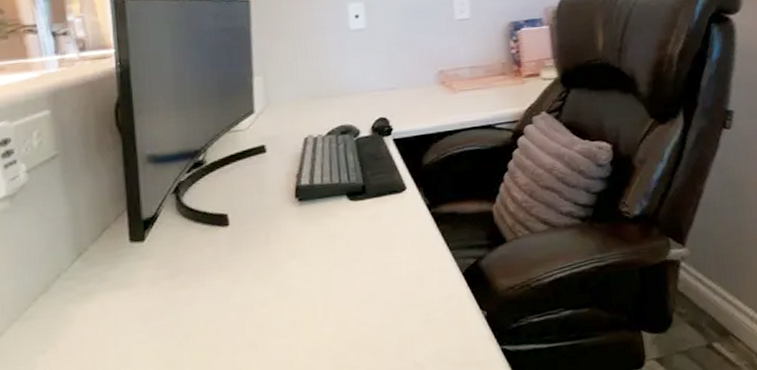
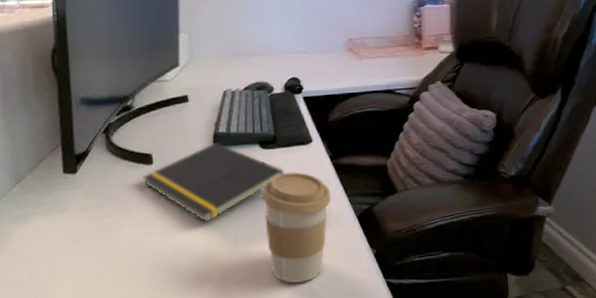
notepad: none [218,196,378,290] -> present [143,142,285,223]
coffee cup: none [352,225,432,357] -> present [262,172,331,283]

